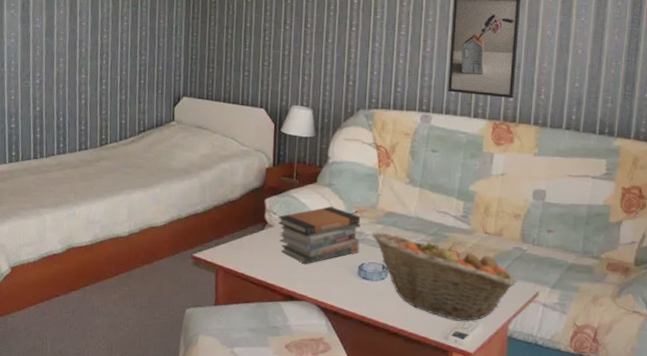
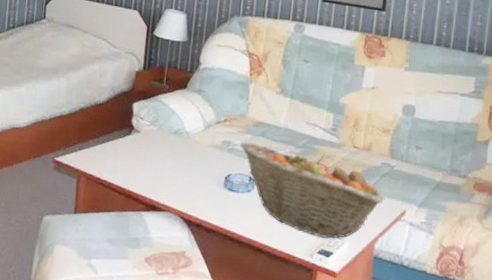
book stack: present [277,206,361,264] -> none [144,113,230,173]

